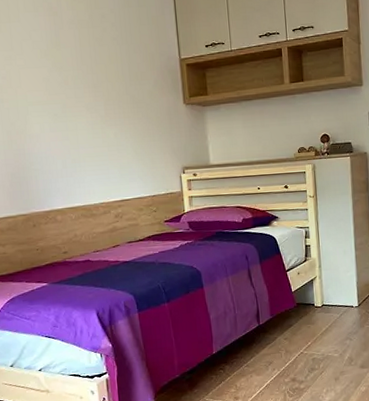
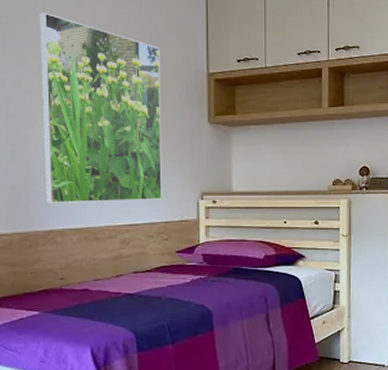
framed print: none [21,12,148,186] -> present [39,12,162,203]

